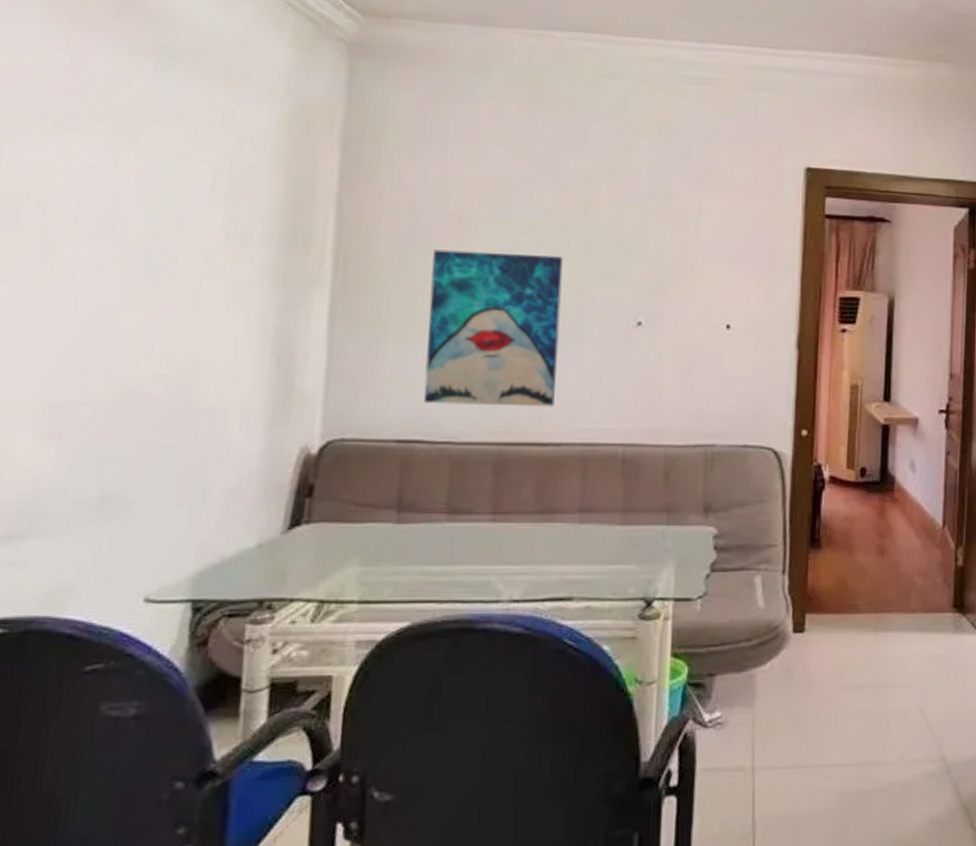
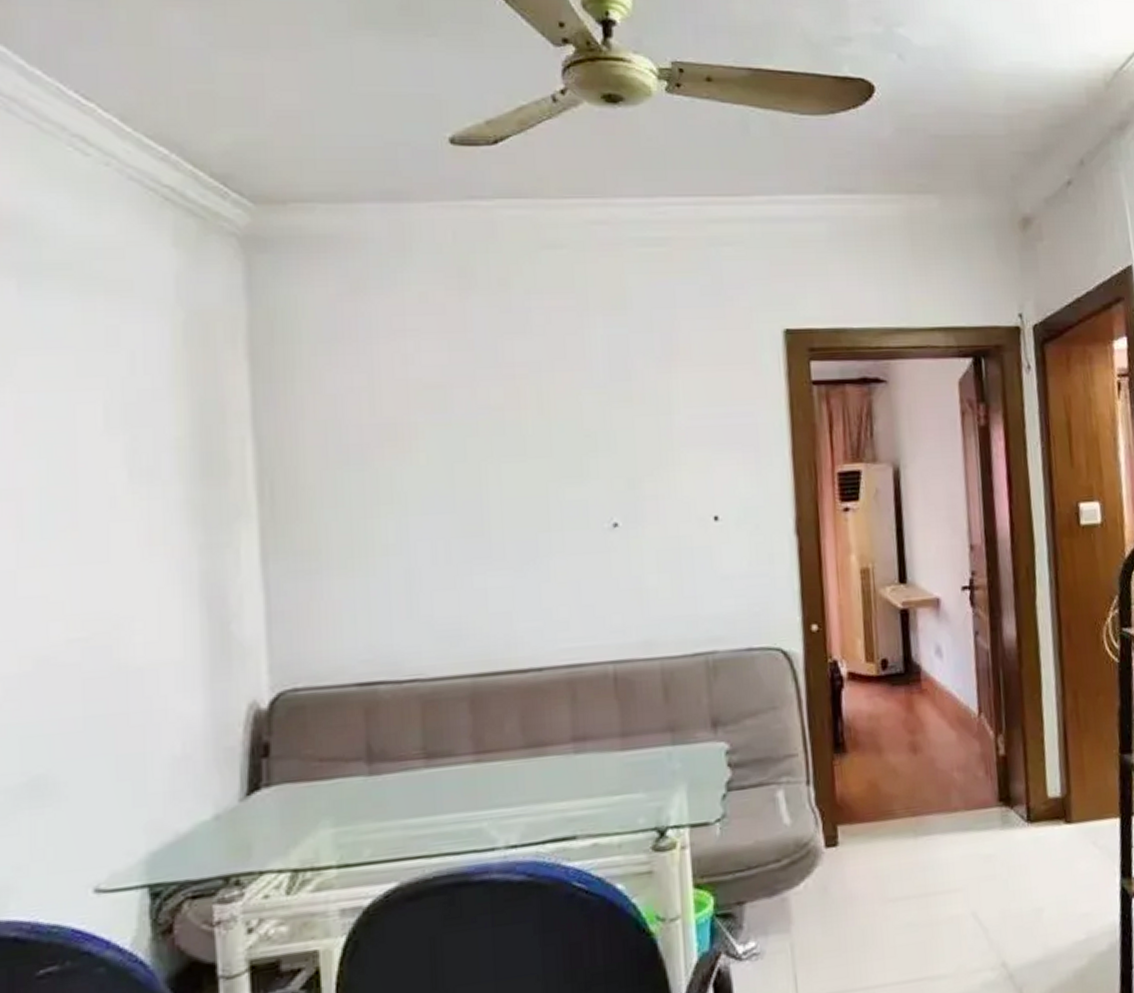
wall art: present [423,249,563,407] -> none [371,457,530,640]

